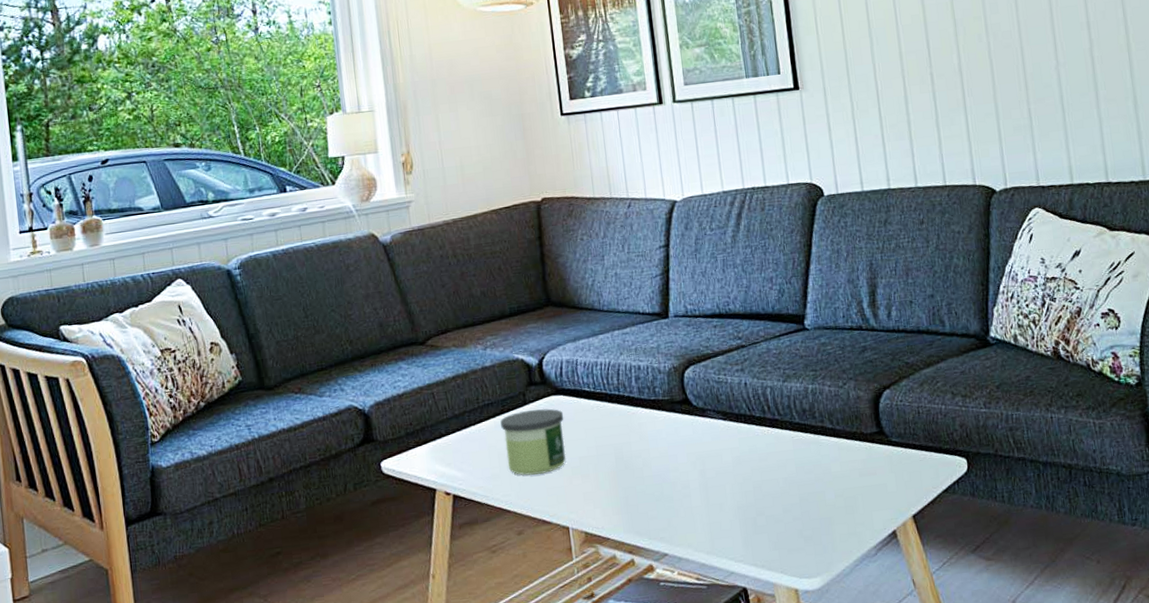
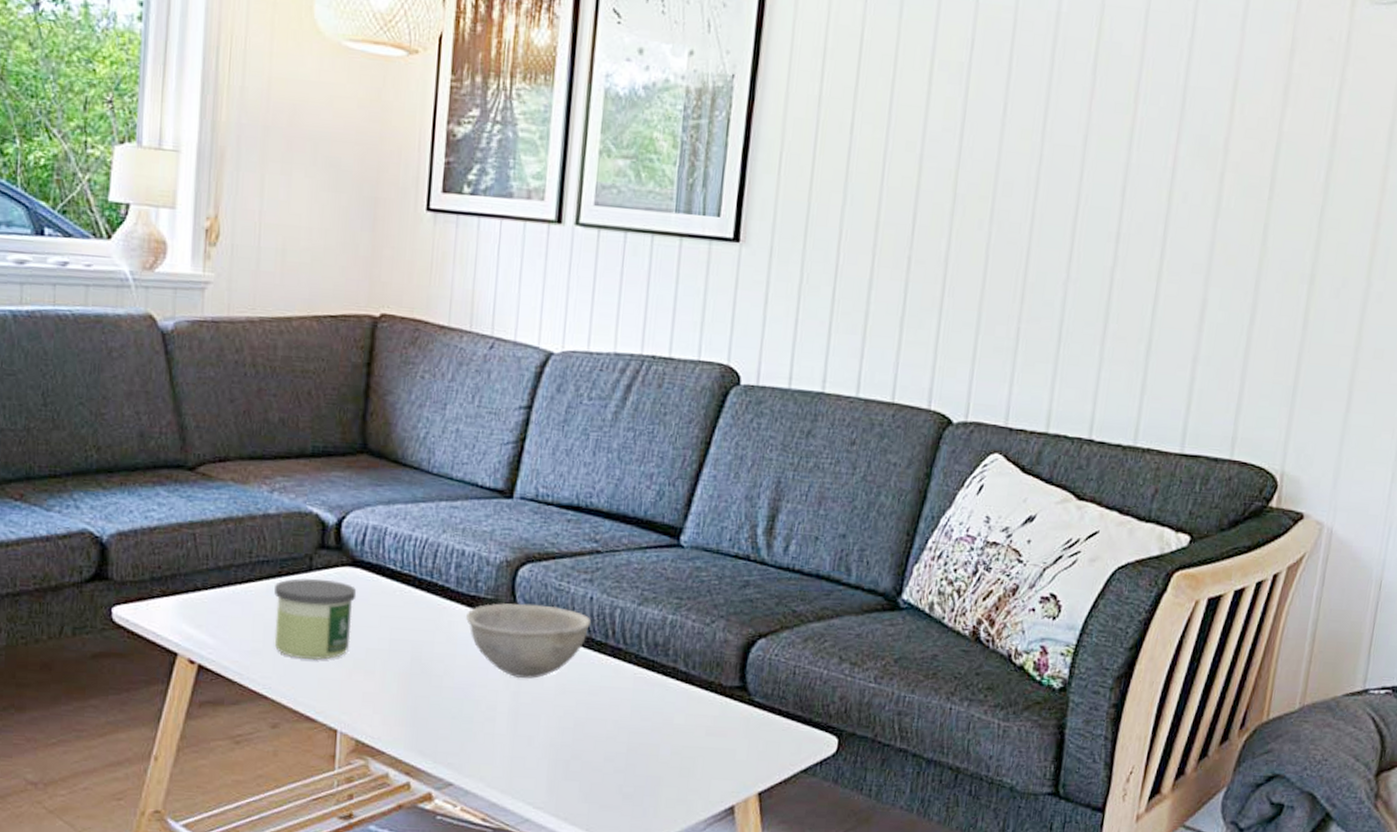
bowl: none [651,396,750,458] -> present [466,603,592,679]

